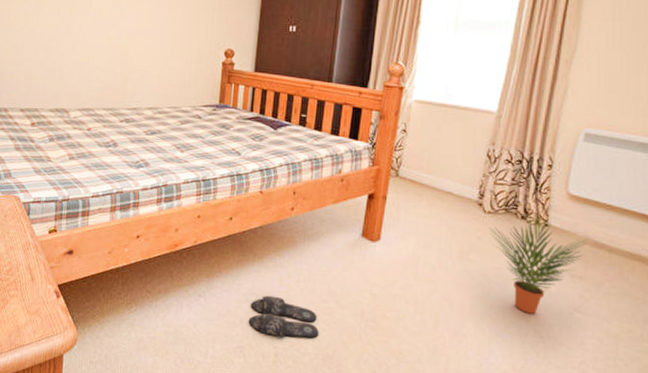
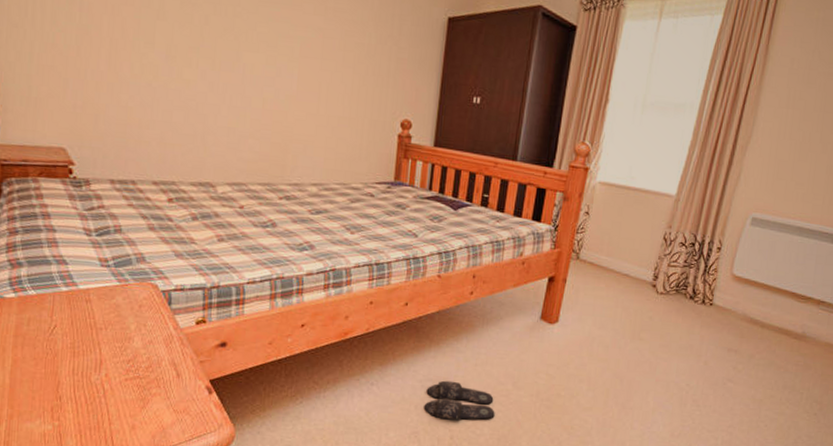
potted plant: present [489,215,587,314] -> none [660,295,745,386]

